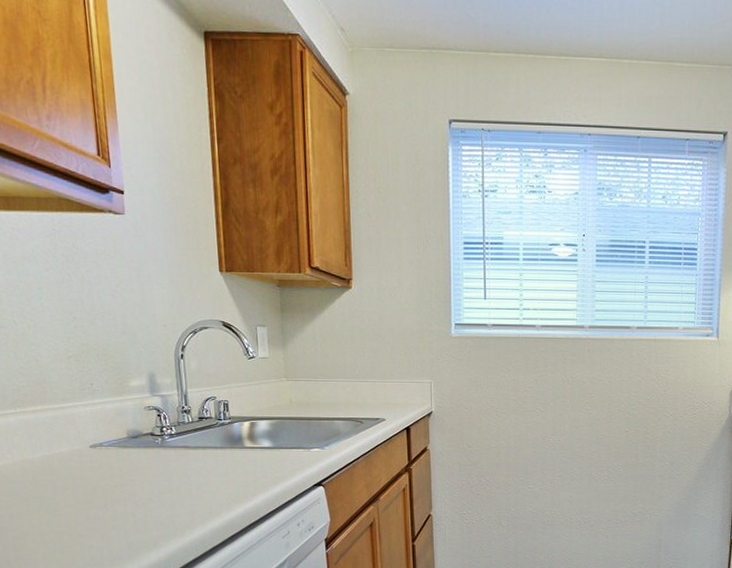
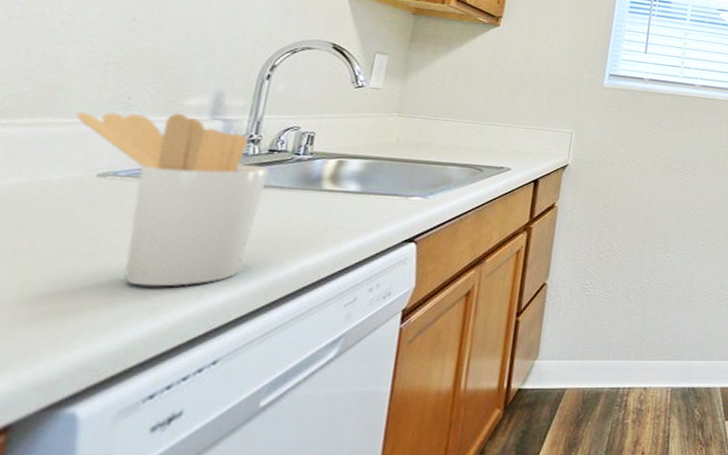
utensil holder: none [62,393,205,527] -> present [77,112,270,287]

